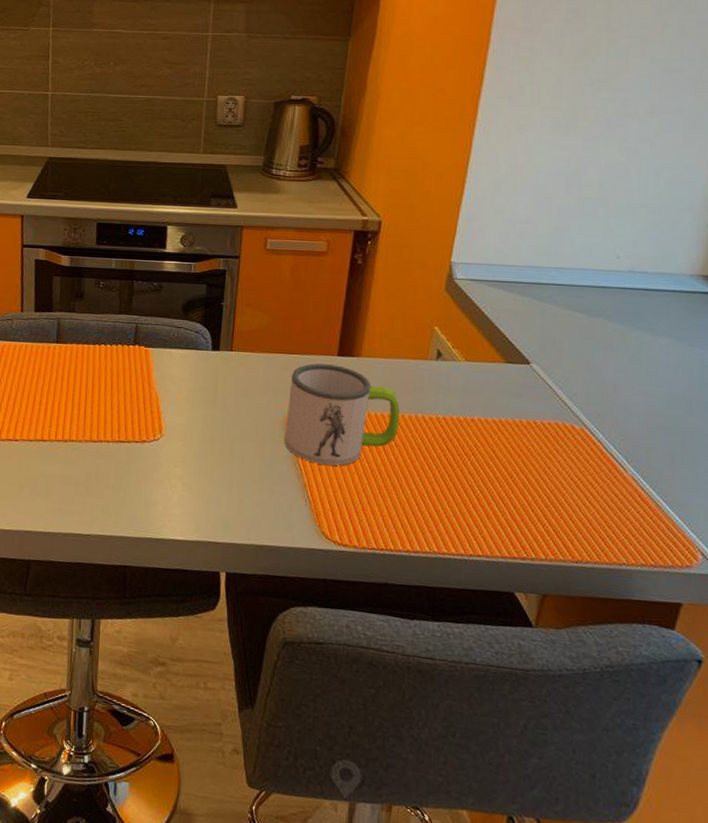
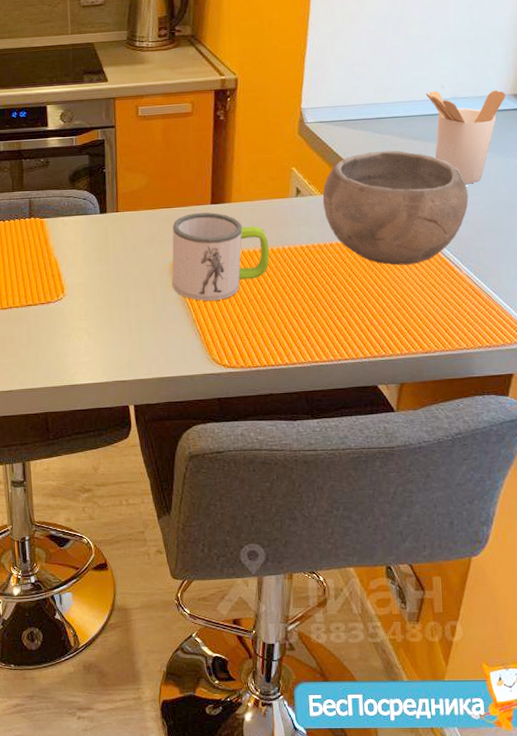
bowl: none [466,320,641,456] -> present [322,150,469,266]
utensil holder: none [597,260,692,372] -> present [425,89,505,184]

